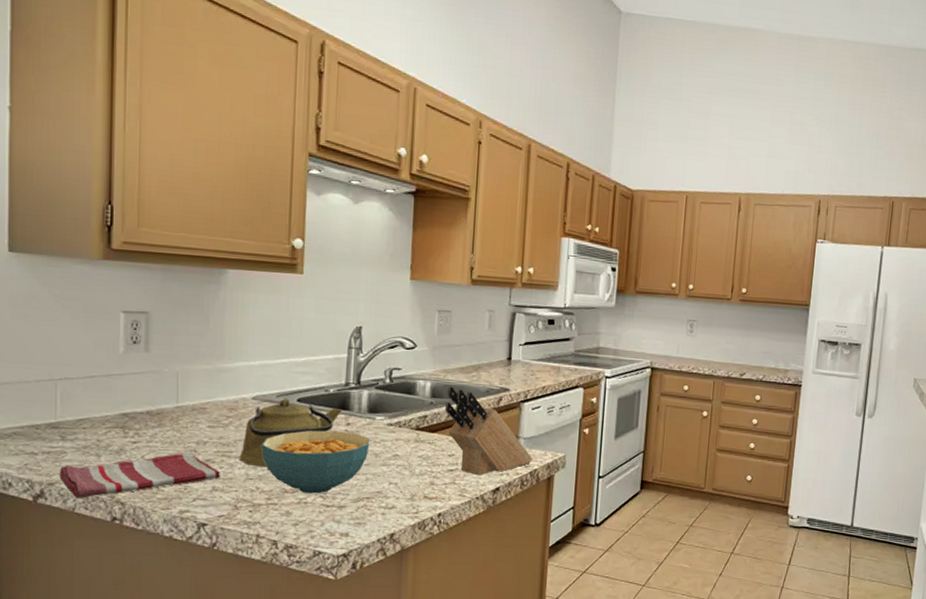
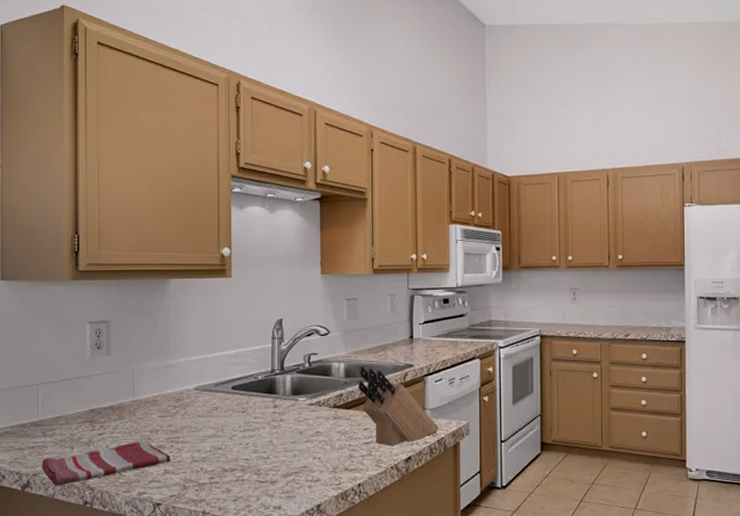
kettle: present [239,397,342,467] -> none [185,386,269,450]
cereal bowl: present [261,430,370,494] -> none [204,413,295,472]

